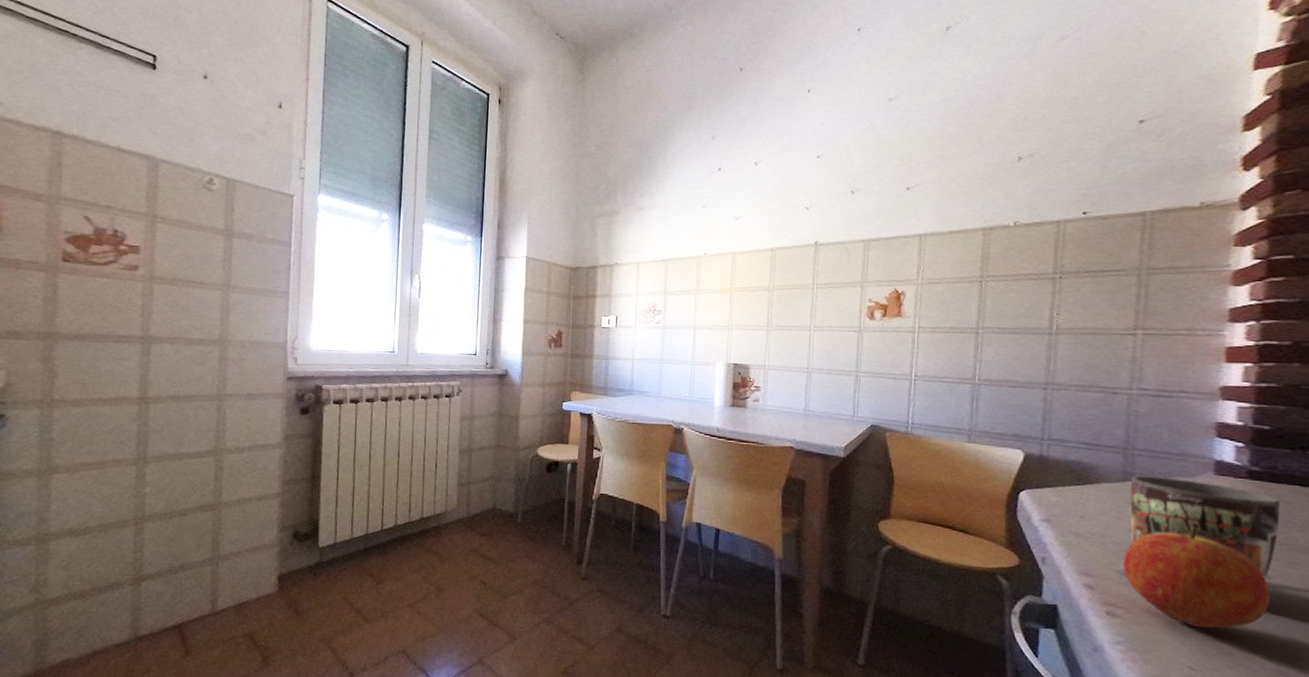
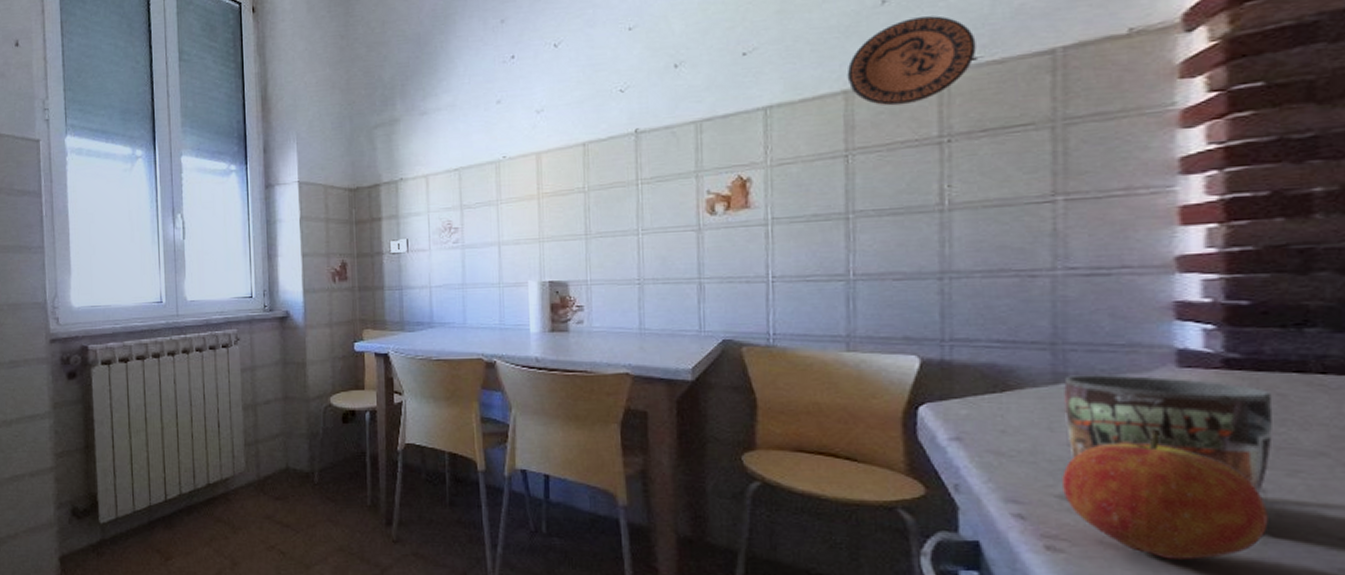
decorative plate: none [986,174,1087,245] -> present [847,16,977,106]

